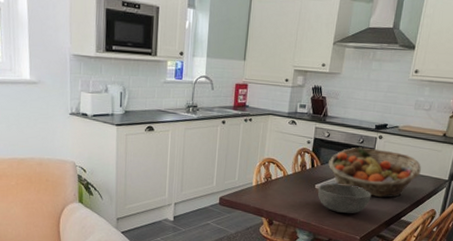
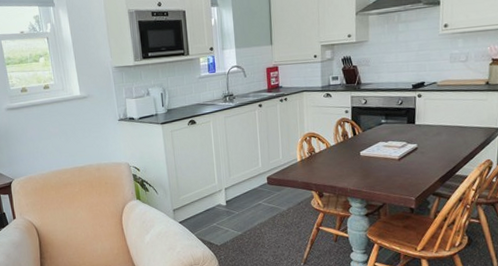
bowl: present [317,183,371,214] -> none [363,147,420,177]
fruit basket: present [328,147,421,198] -> none [369,107,468,156]

